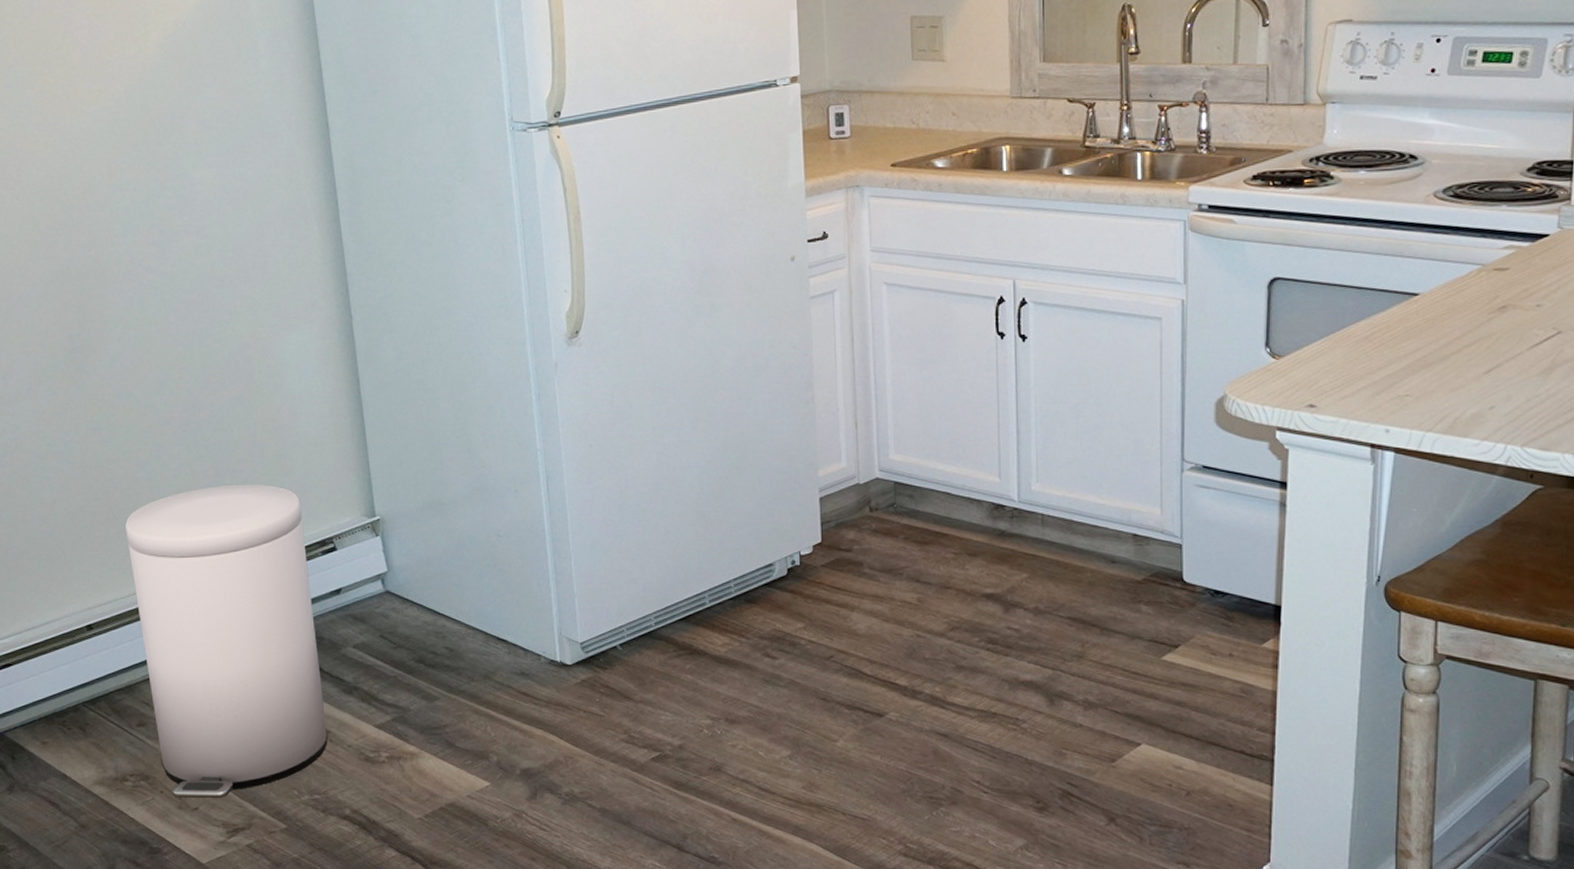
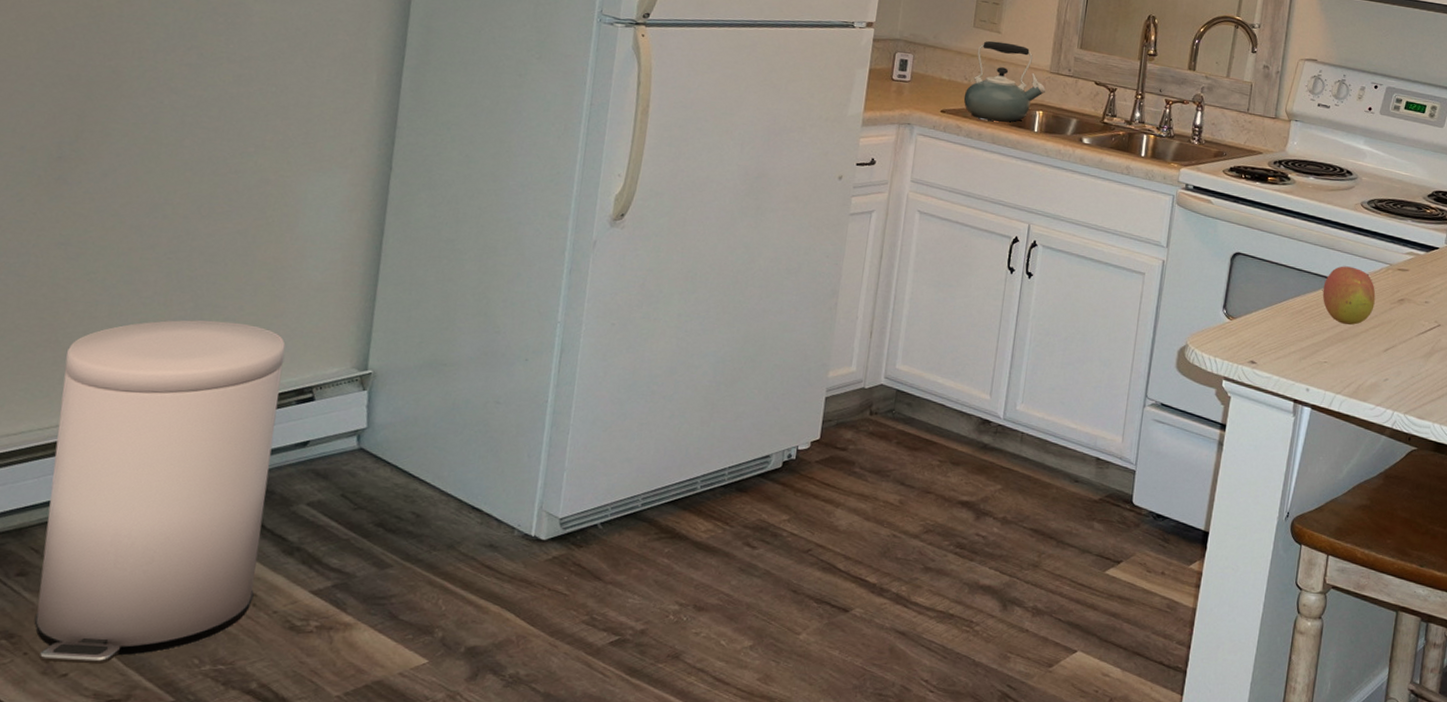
kettle: none [914,71,1010,168] -> present [963,40,1046,123]
fruit: none [1394,274,1466,346] -> present [1322,266,1376,325]

